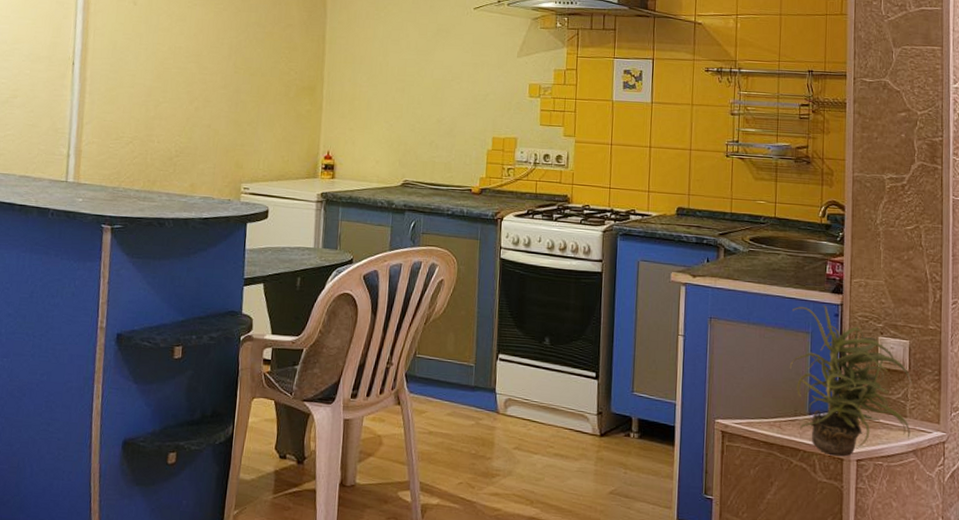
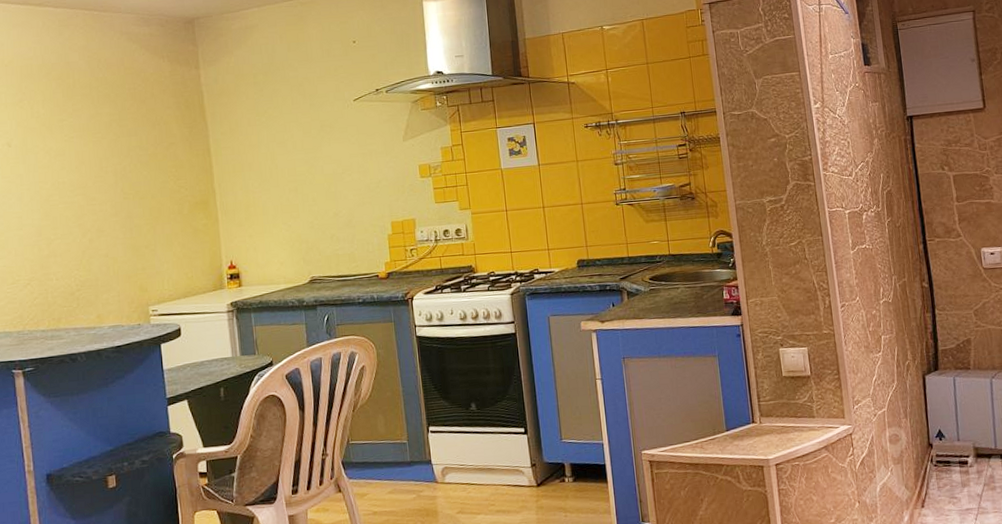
potted plant: present [789,305,912,457] -> none [698,328,820,465]

